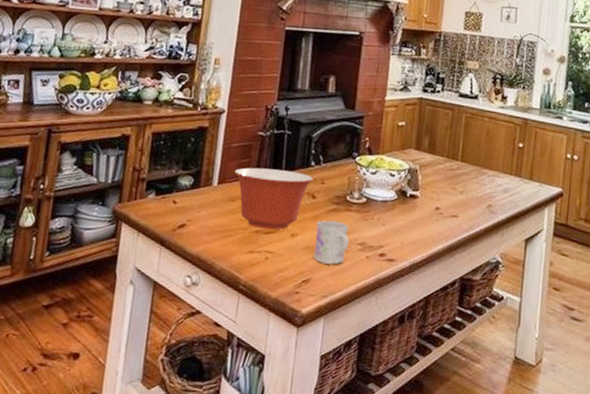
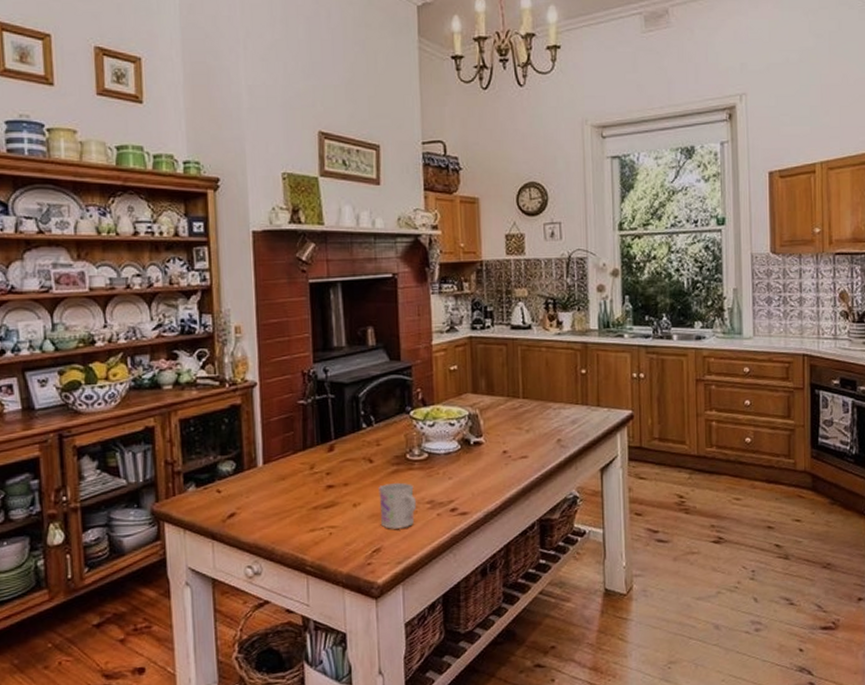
mixing bowl: present [234,167,313,230] -> none [279,437,367,504]

